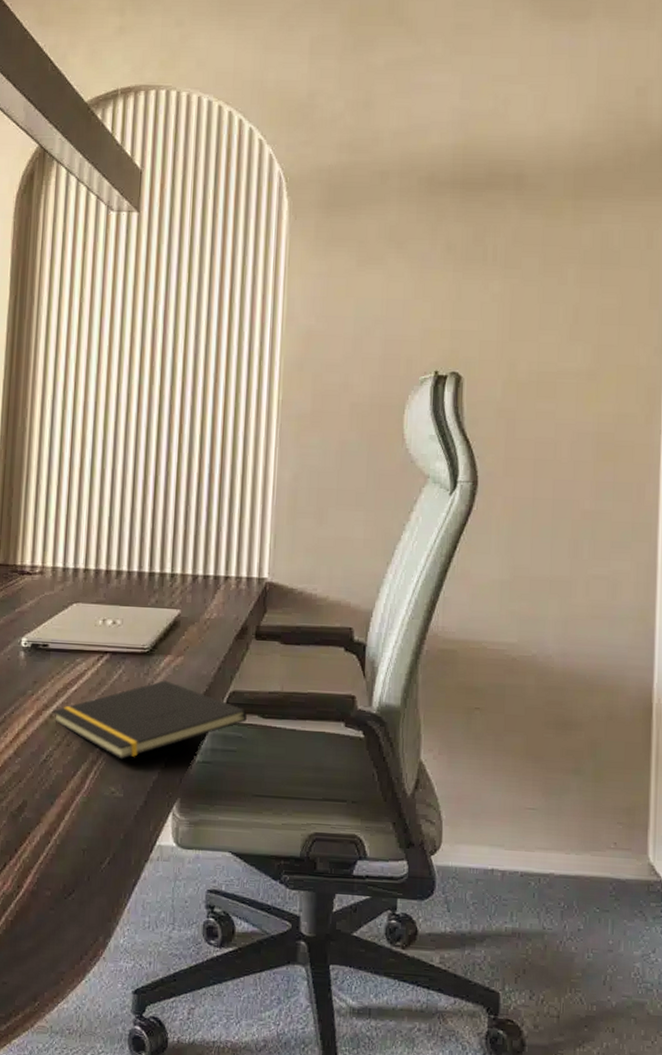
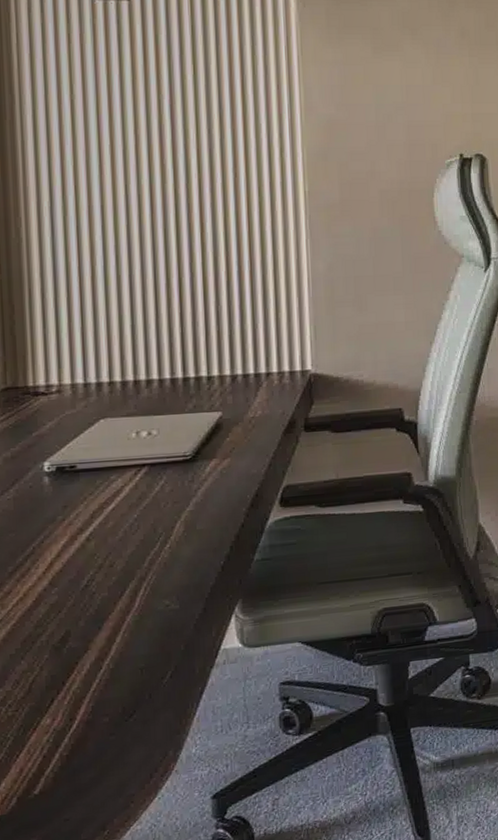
notepad: present [53,680,247,760] -> none [89,484,304,571]

